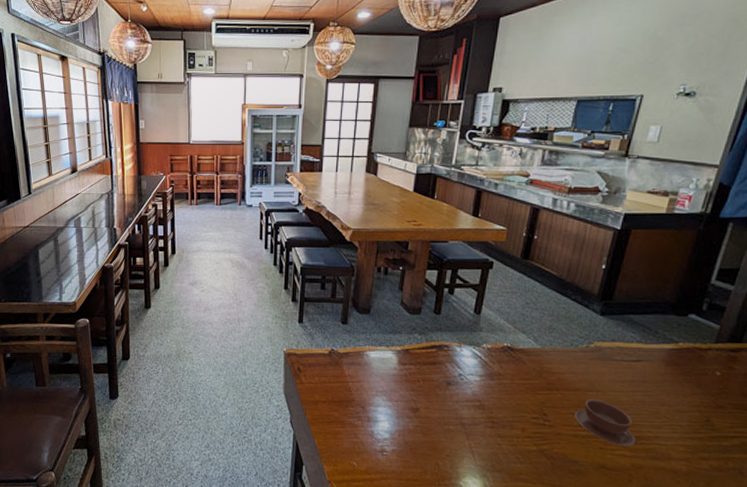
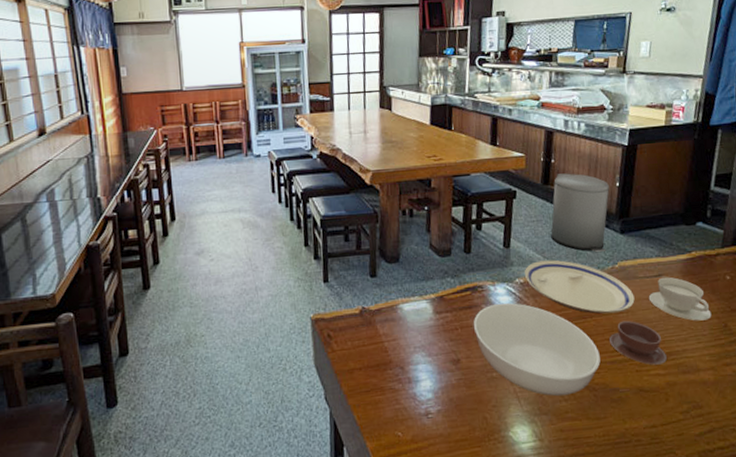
bowl: none [435,364,562,459] -> present [473,302,601,397]
plate: none [492,330,608,391] -> present [524,259,635,314]
pedal bin: none [525,250,594,331] -> present [551,173,610,253]
teacup: none [623,363,693,412] -> present [648,276,712,321]

